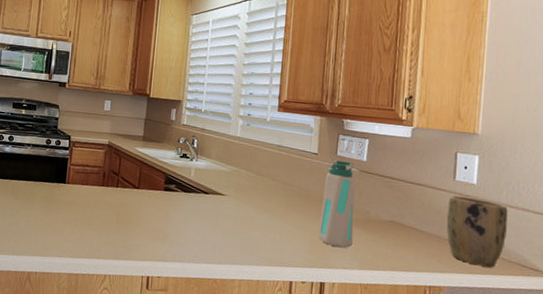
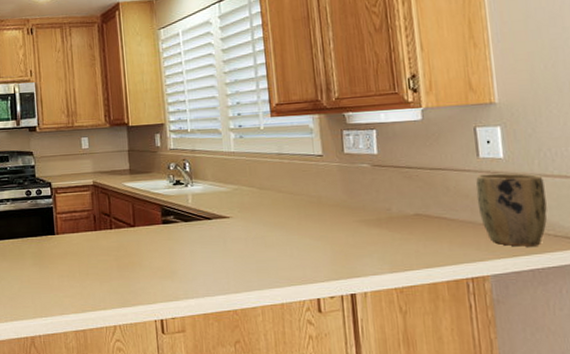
water bottle: present [318,160,355,249] -> none [335,158,379,253]

